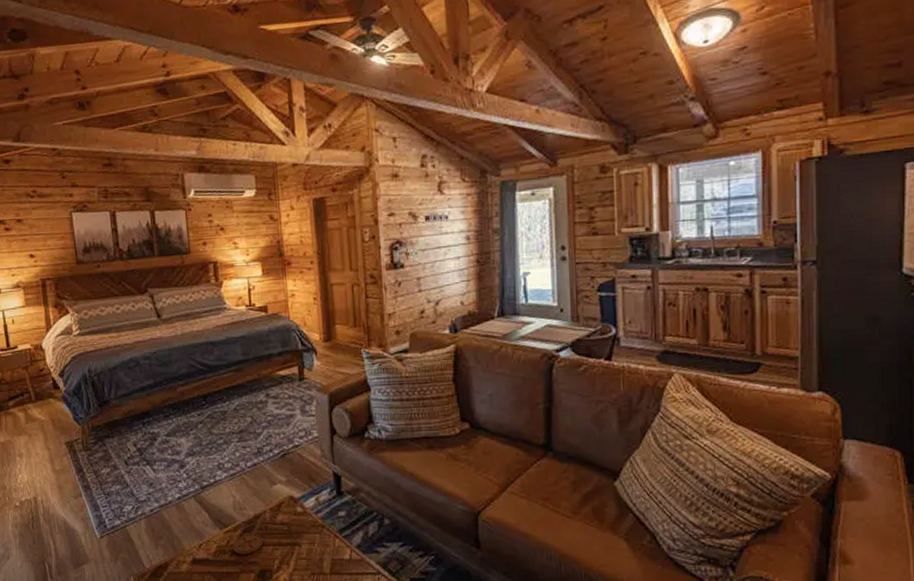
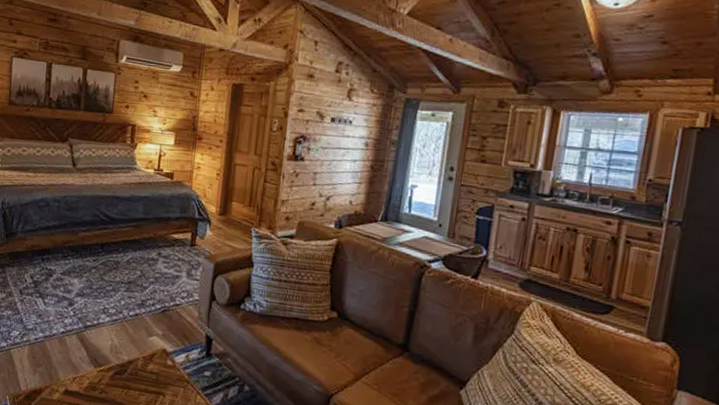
coaster: present [232,533,263,555] -> none [103,376,132,395]

